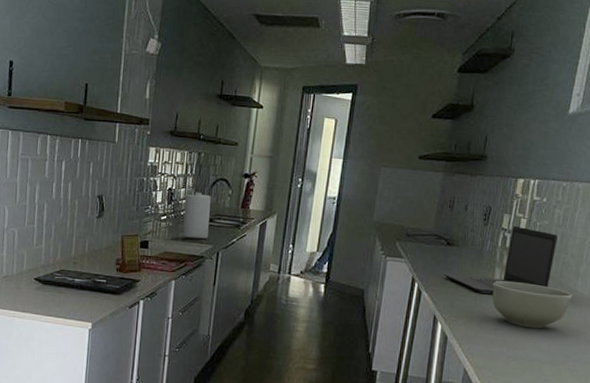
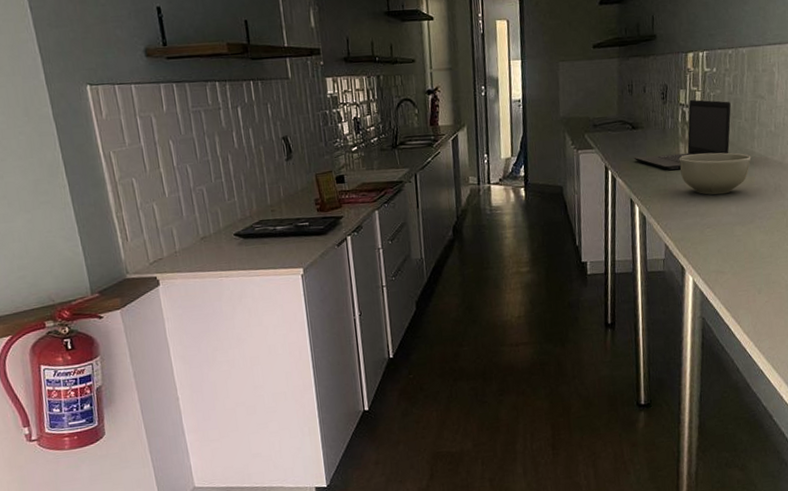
paper towel holder: present [183,192,211,240] -> none [371,116,403,166]

